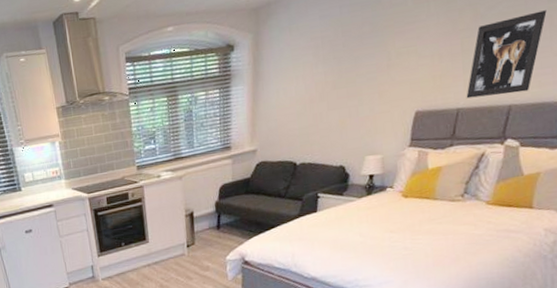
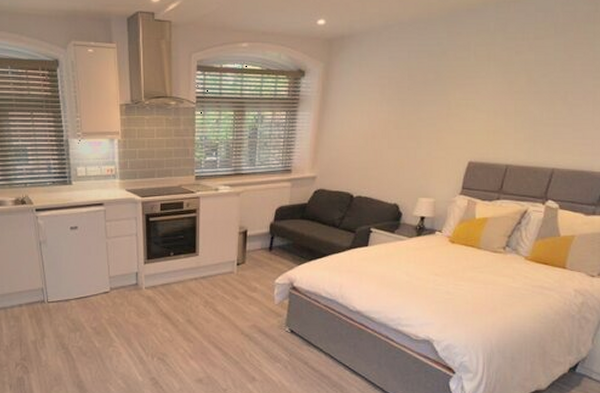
wall art: present [466,10,547,99] -> none [515,86,591,158]

